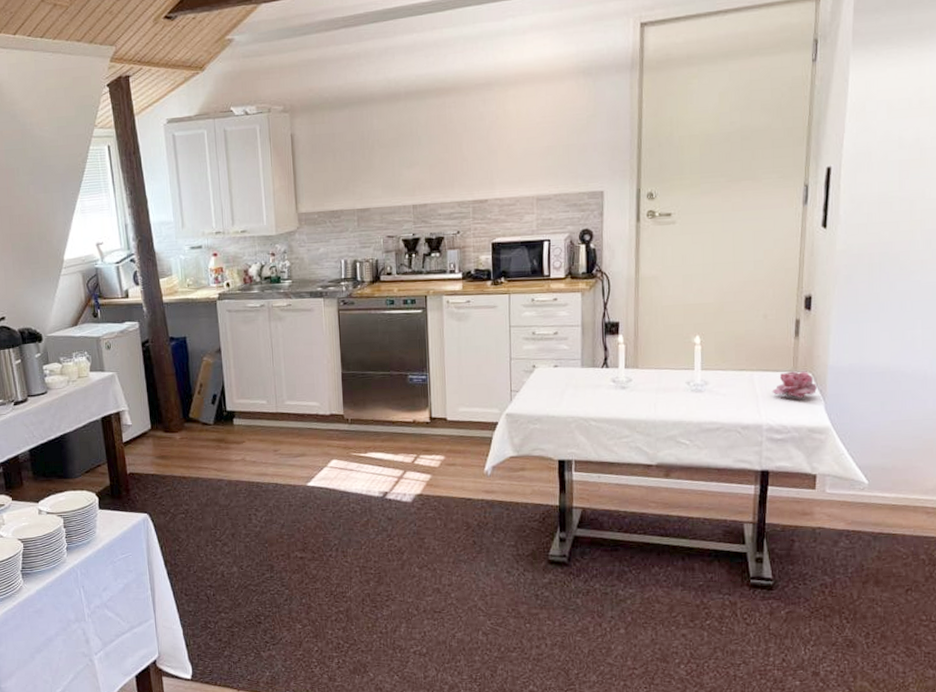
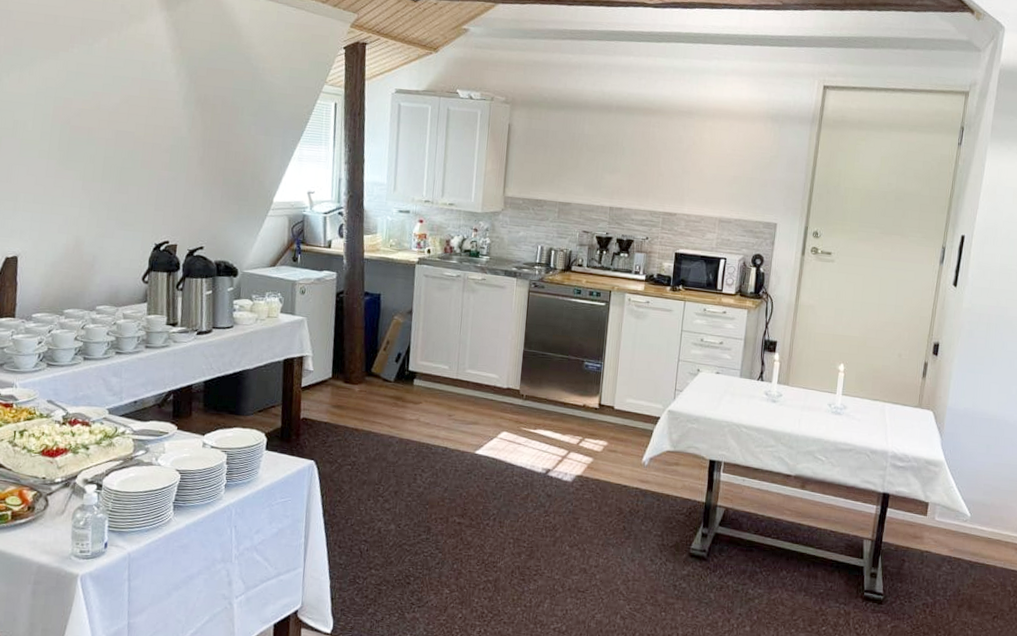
flower: present [772,371,818,398] -> none [899,407,937,432]

